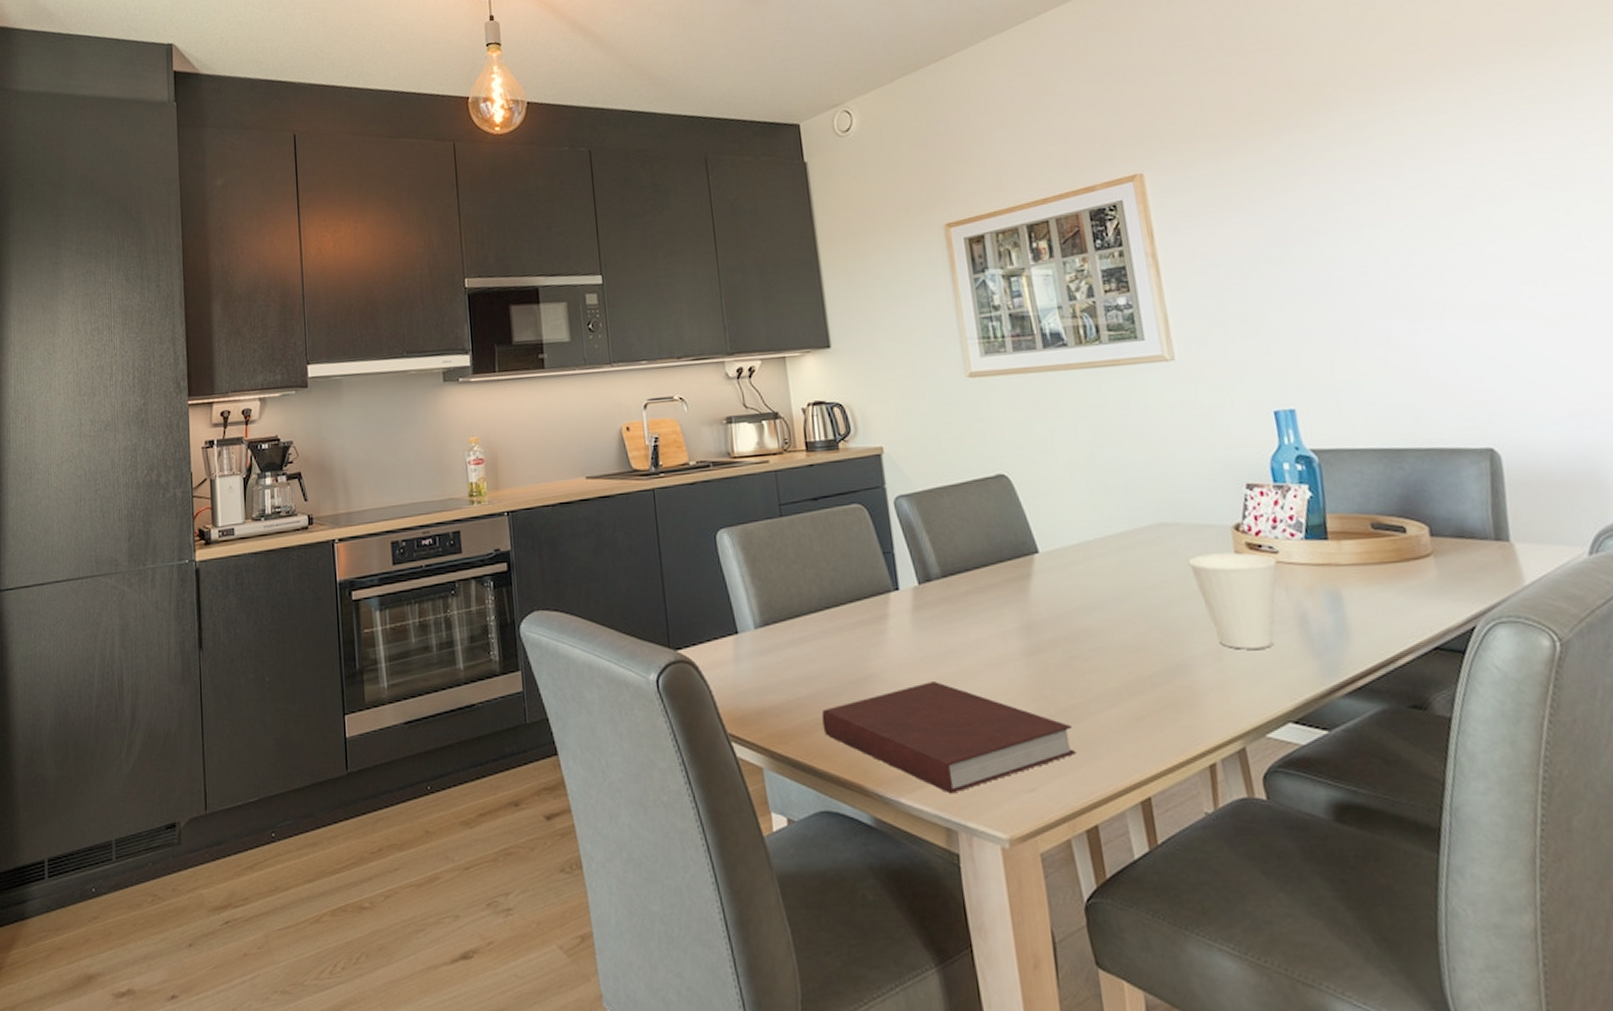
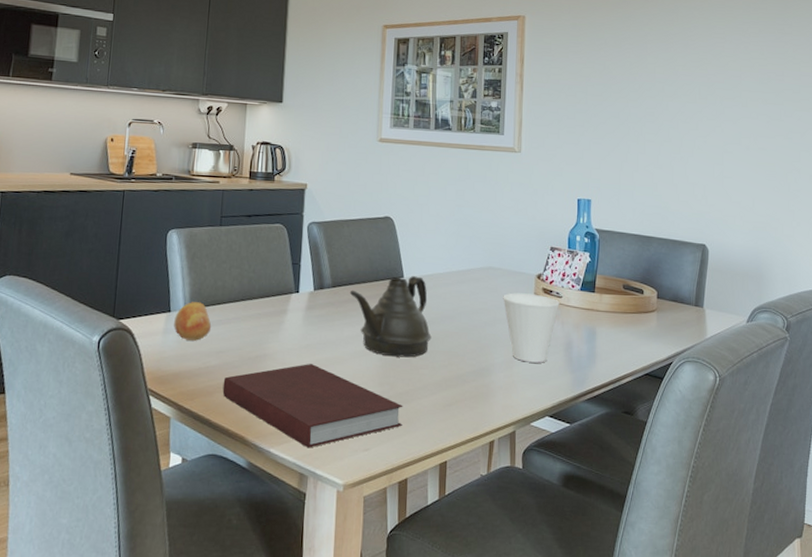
fruit: none [744,617,794,667] -> present [174,302,212,341]
teapot: none [967,548,1095,661] -> present [349,276,432,358]

